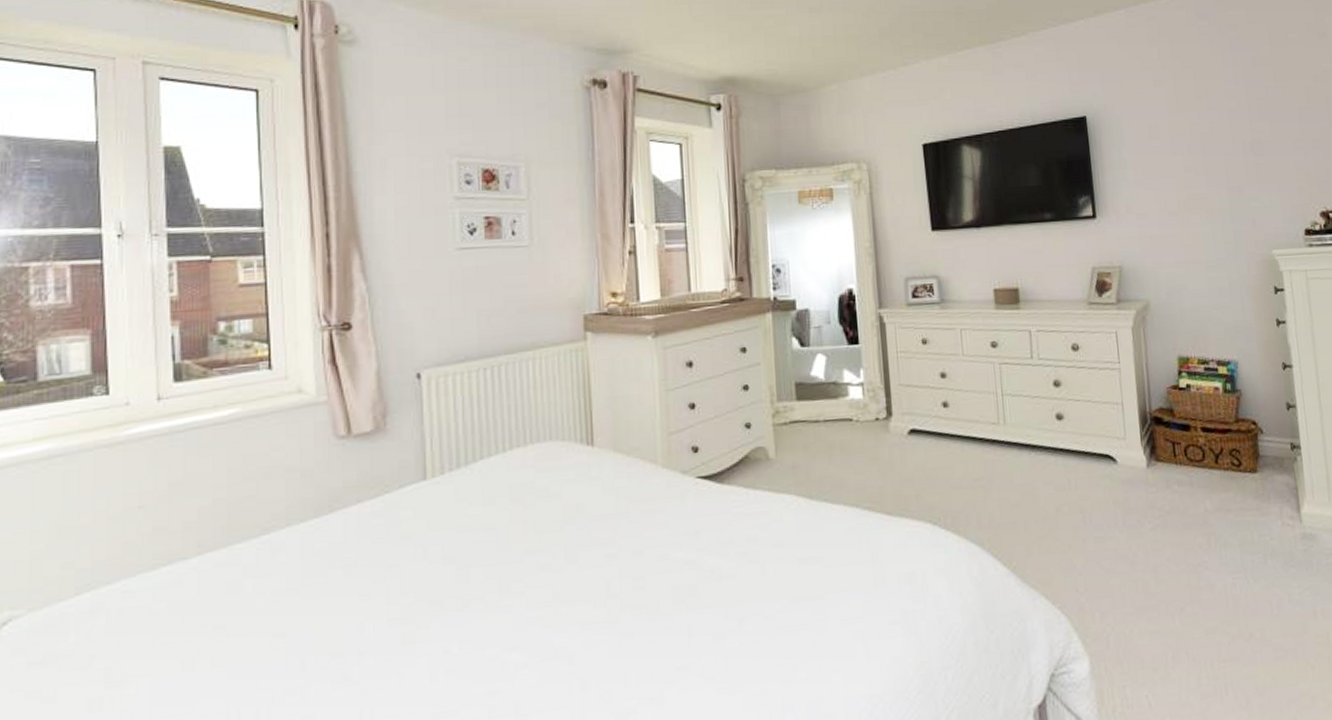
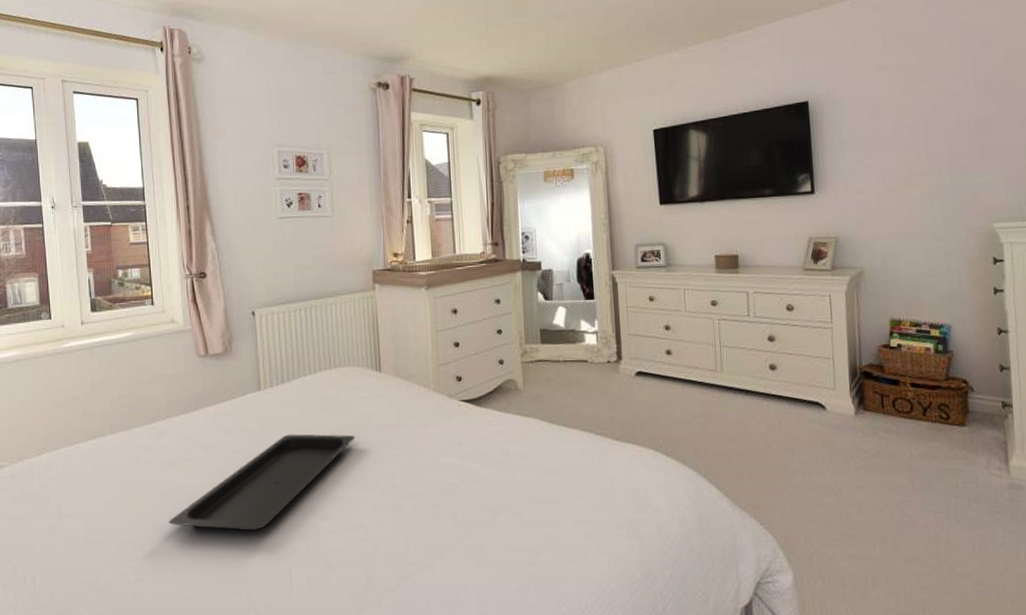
serving tray: none [284,532,559,681] -> present [169,434,356,532]

